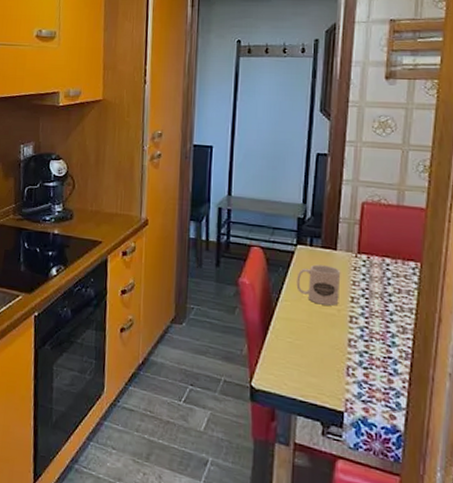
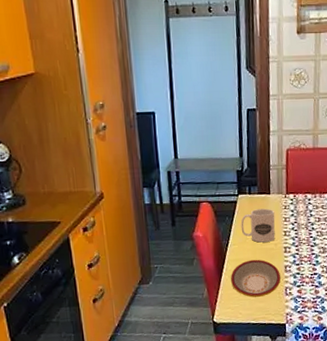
plate: none [278,322,342,370] -> present [231,259,281,298]

